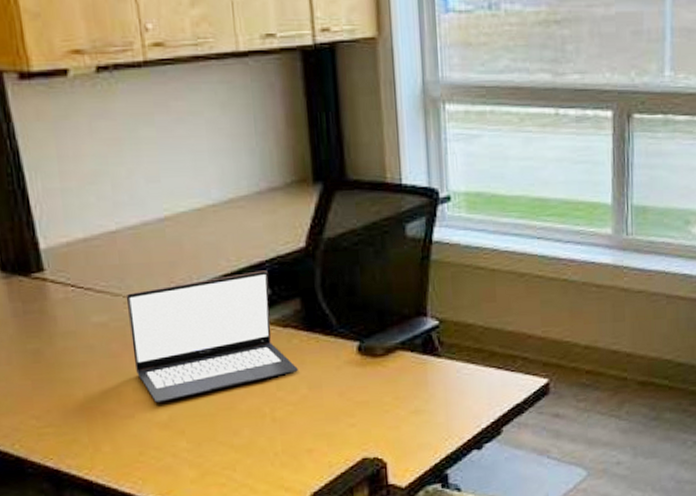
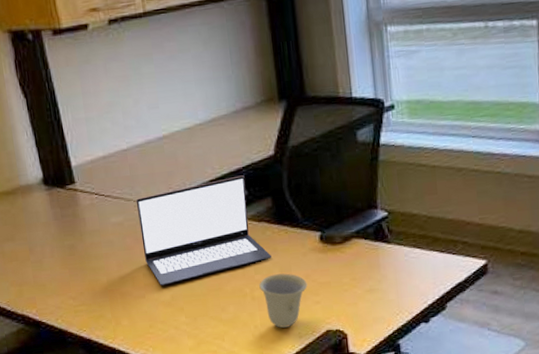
cup: none [282,390,341,456] -> present [259,273,308,328]

